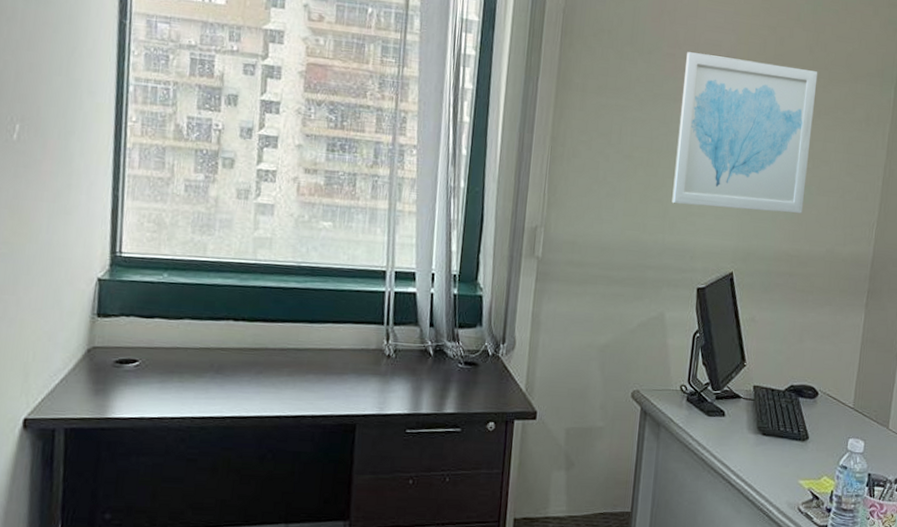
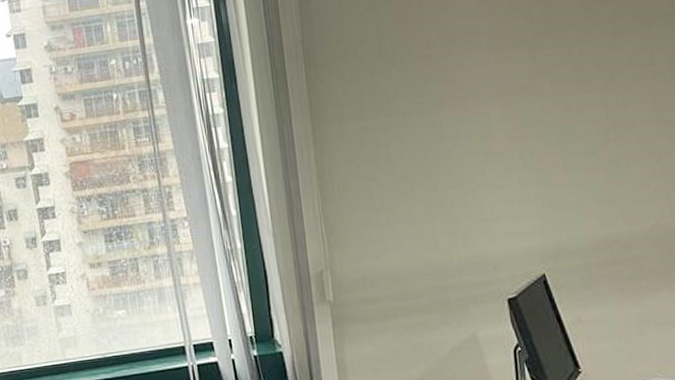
wall art: present [672,52,818,214] -> none [443,28,613,215]

